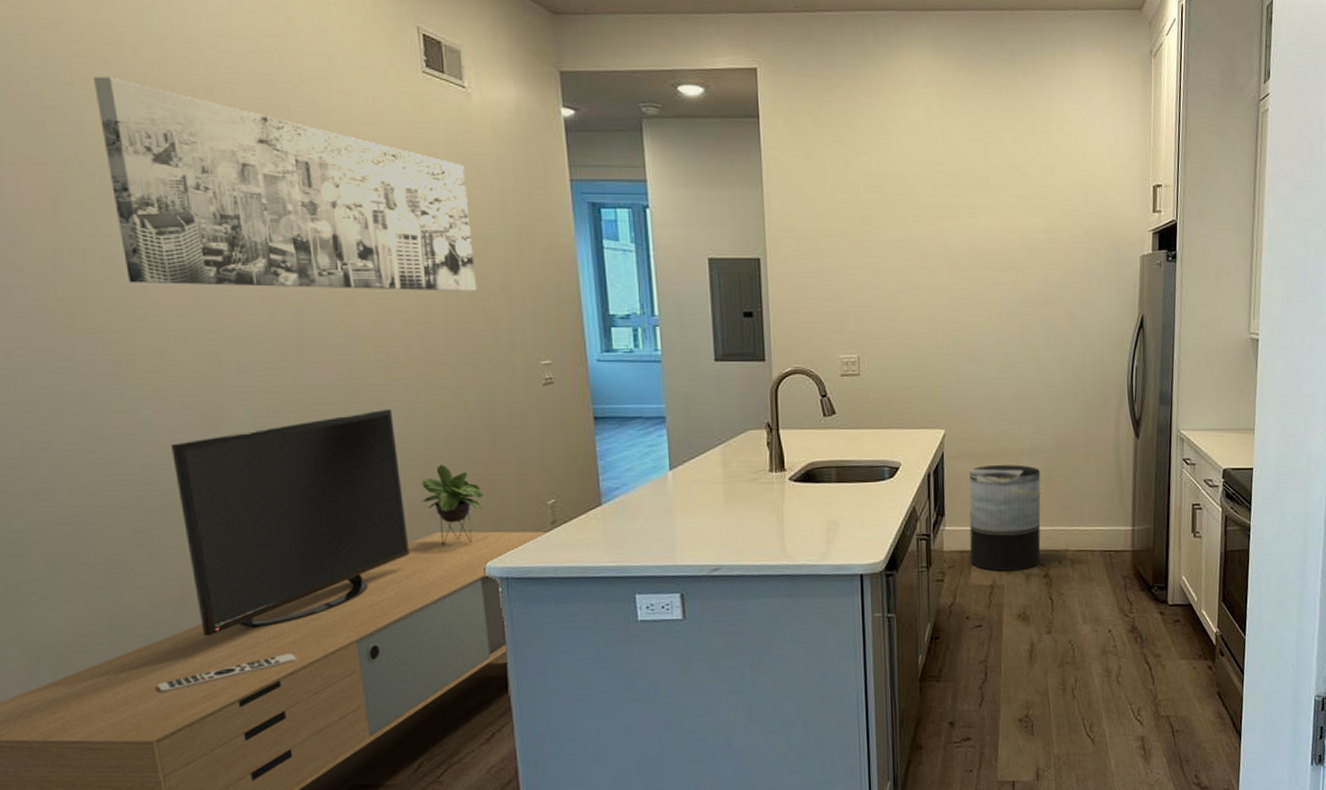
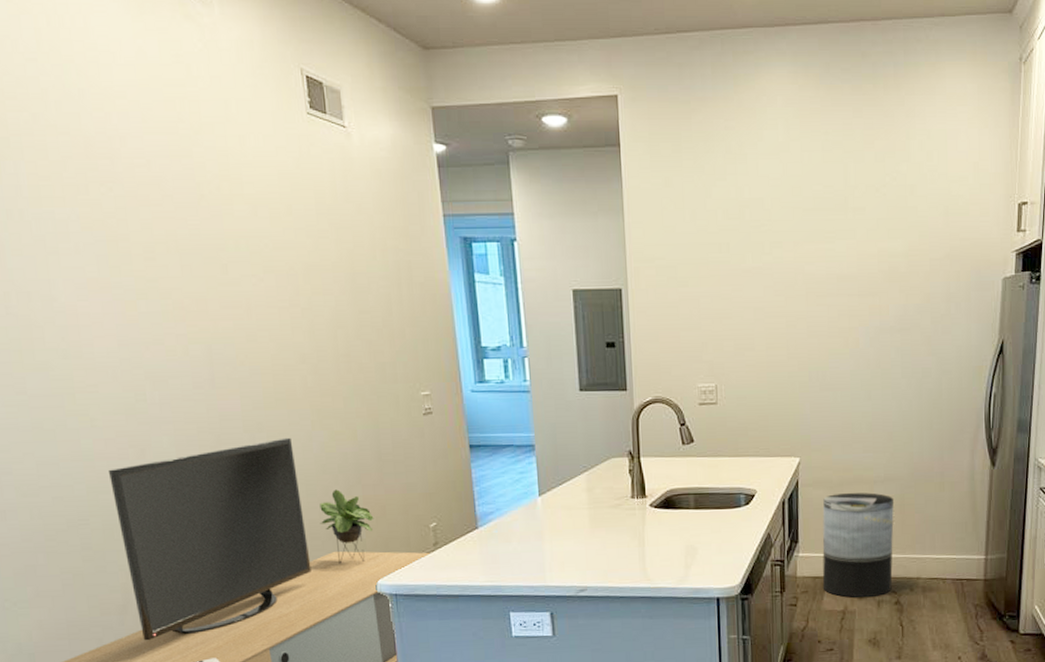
wall art: present [94,76,477,292] -> none [26,130,362,327]

